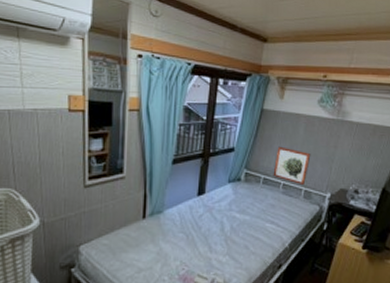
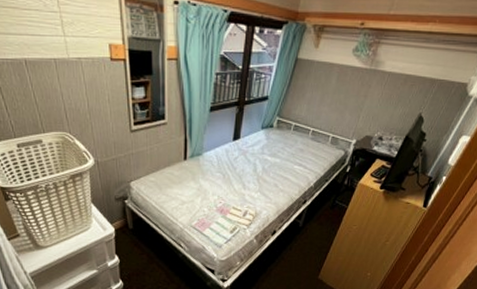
wall art: present [273,146,311,186] -> none [303,95,341,133]

